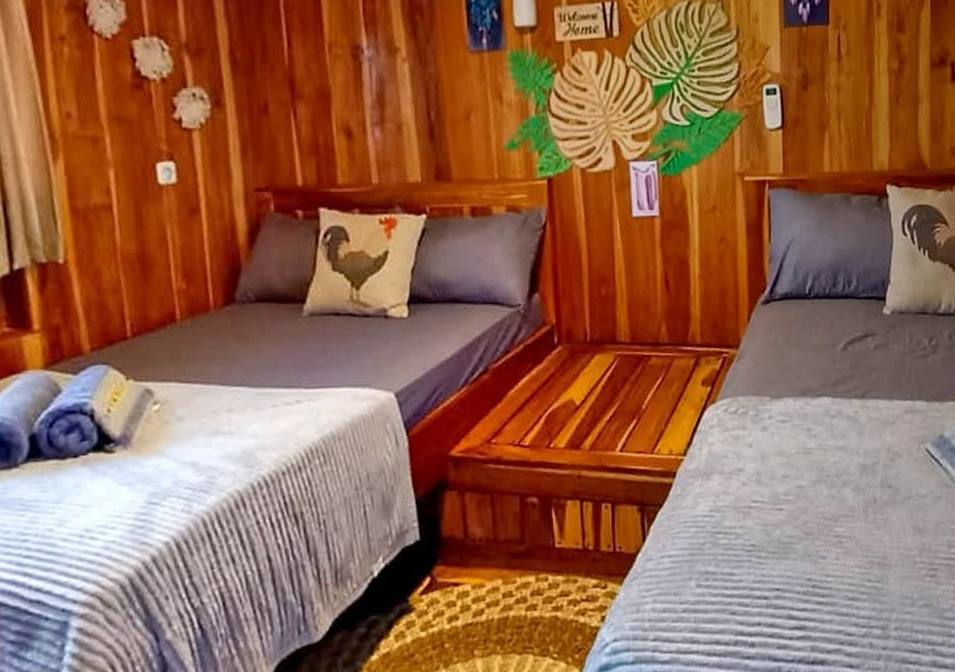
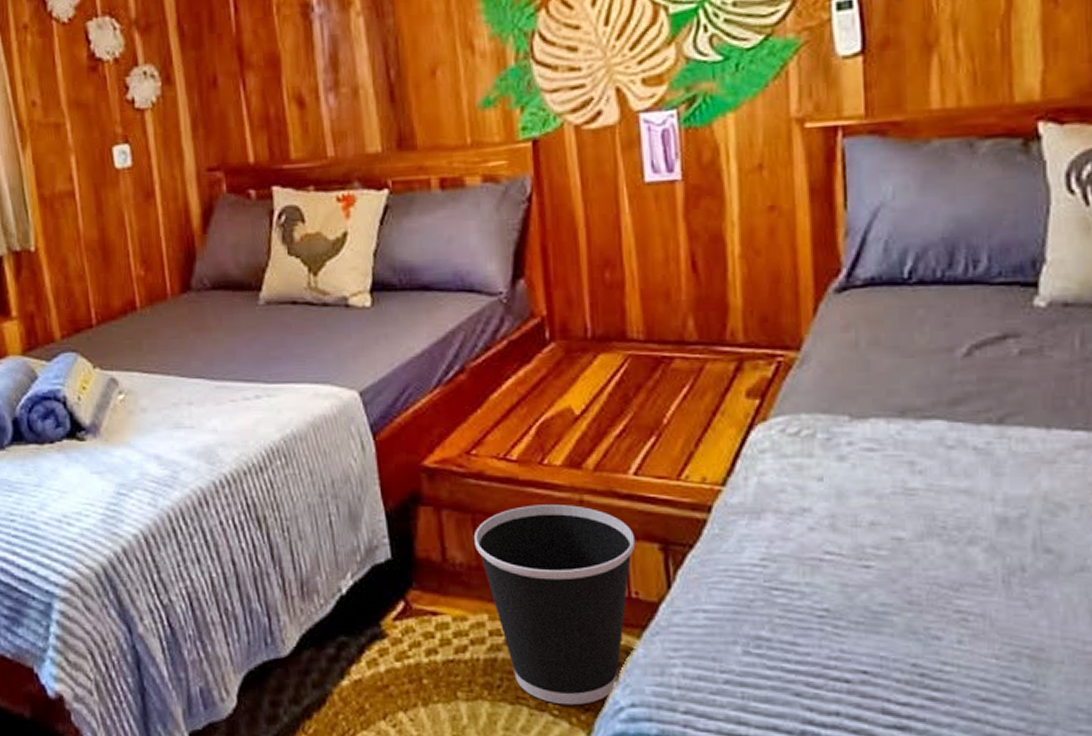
wastebasket: none [491,480,620,649] -> present [473,505,636,706]

